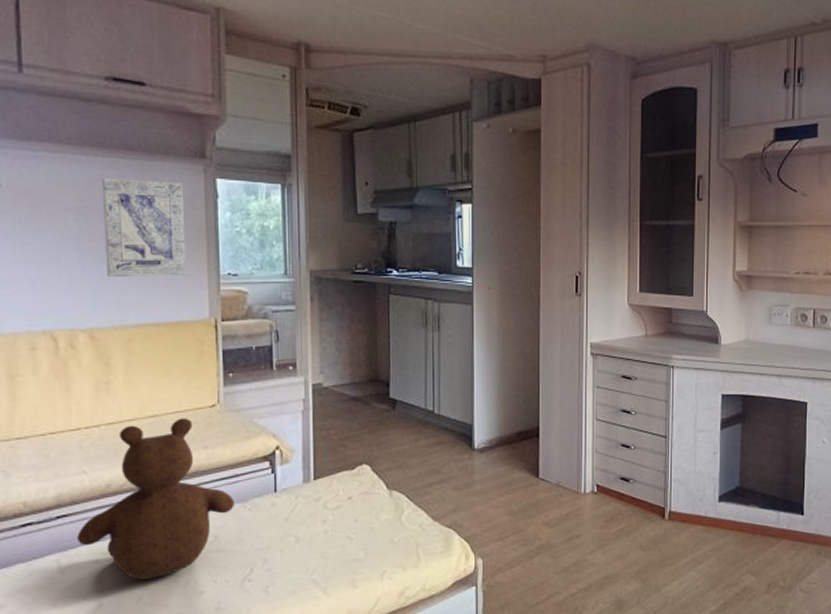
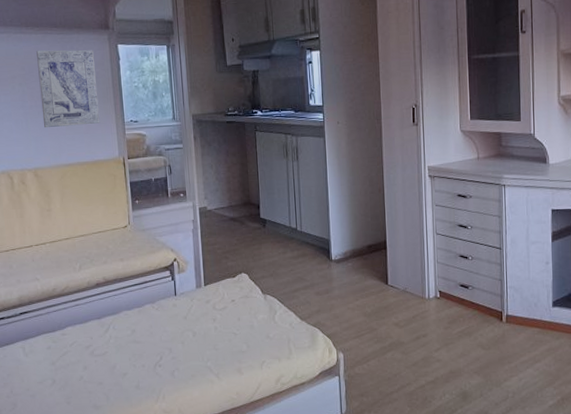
teddy bear: present [77,418,235,580] -> none [35,237,146,363]

